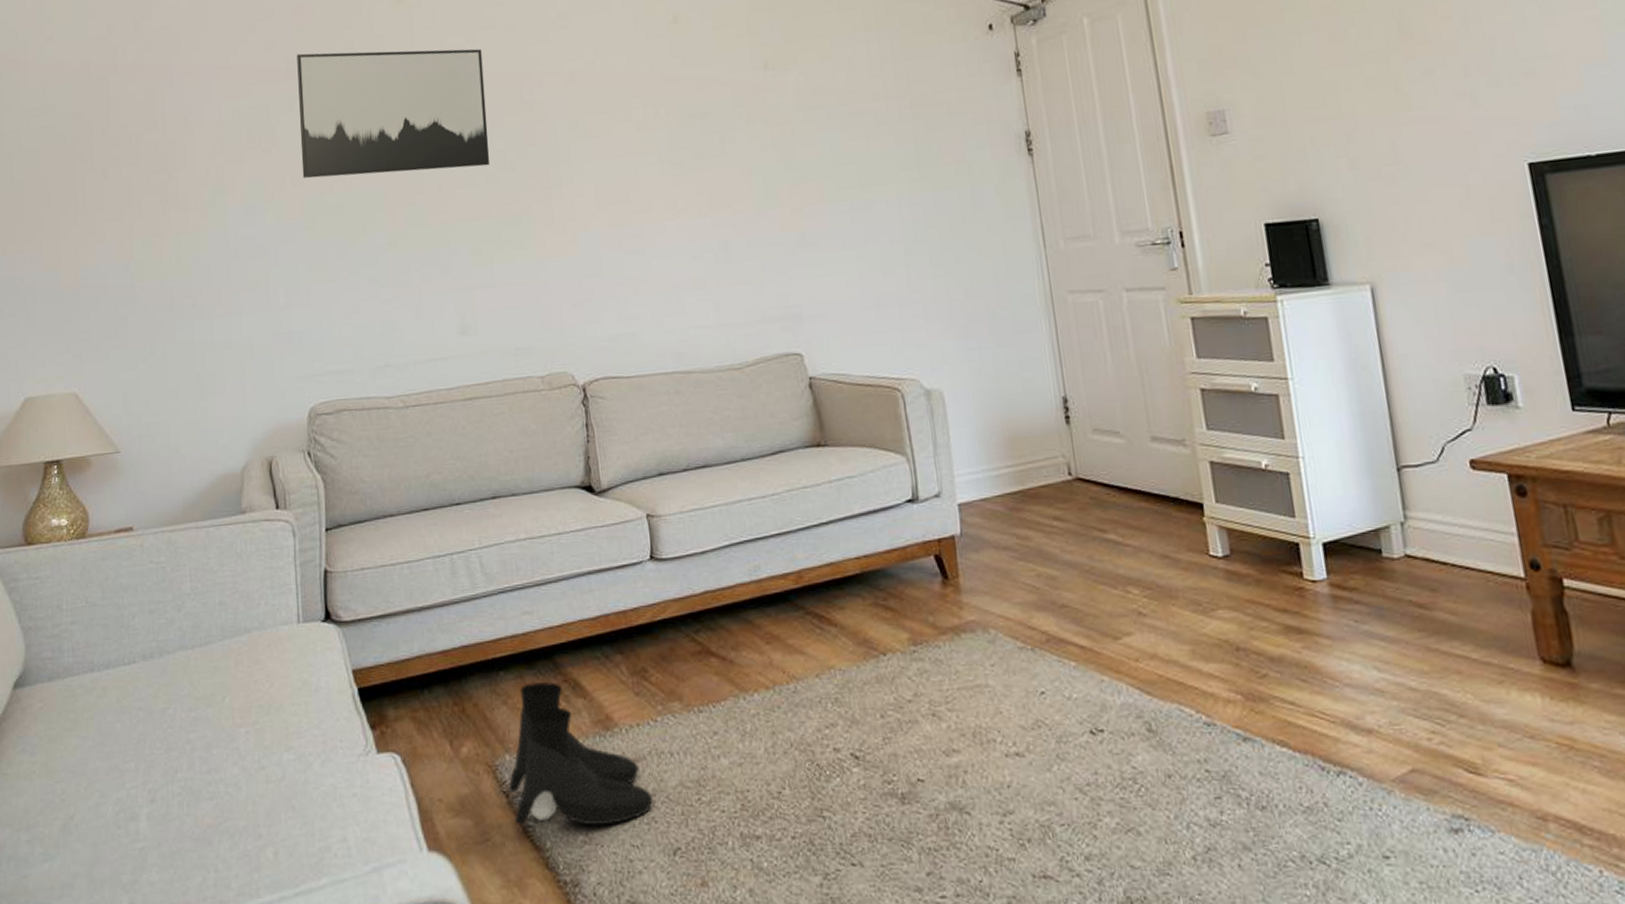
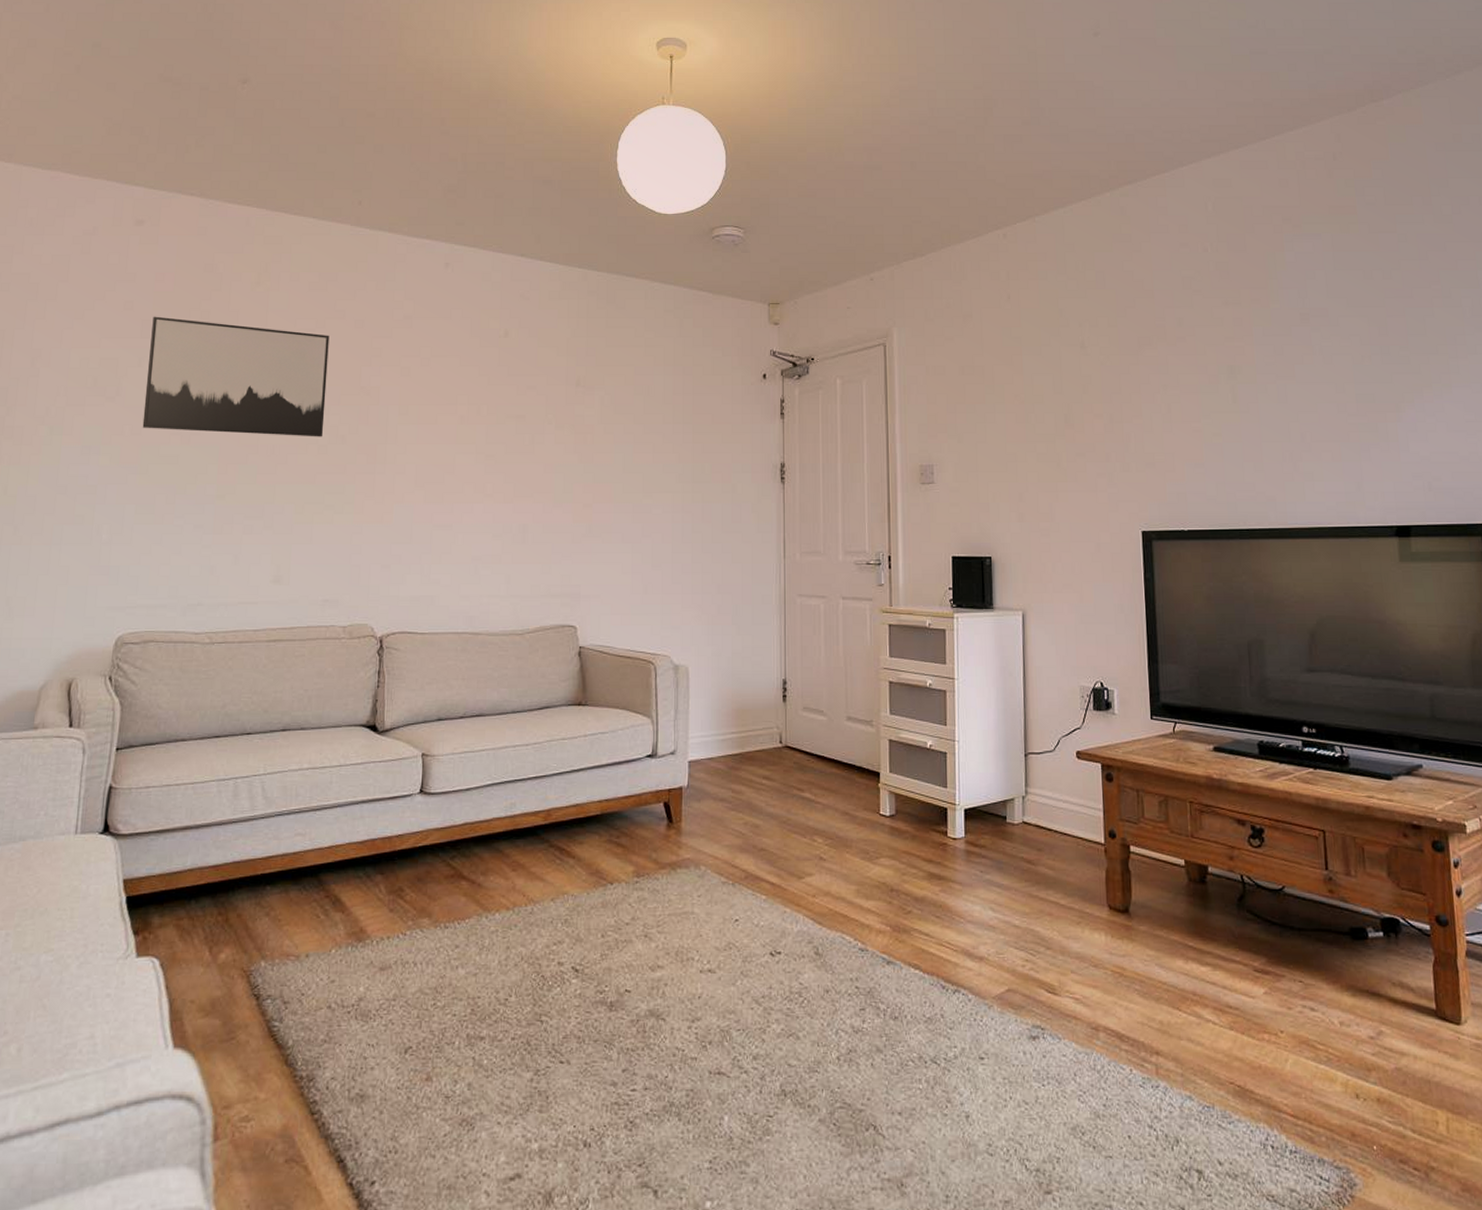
boots: present [508,682,654,826] -> none [259,897,393,1027]

